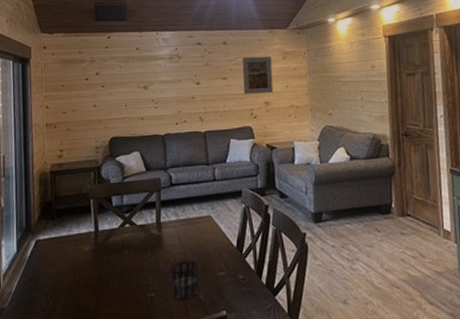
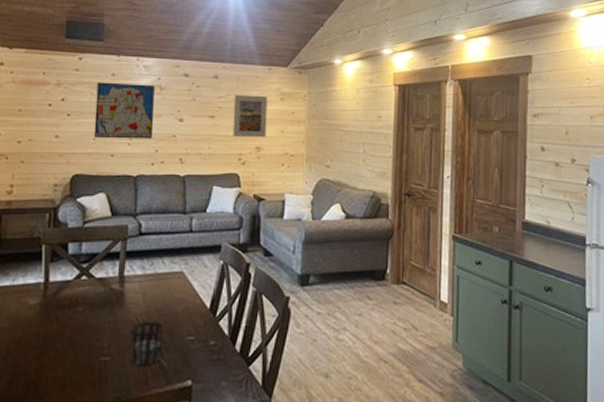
wall art: none [124,54,175,105] -> present [93,82,155,139]

